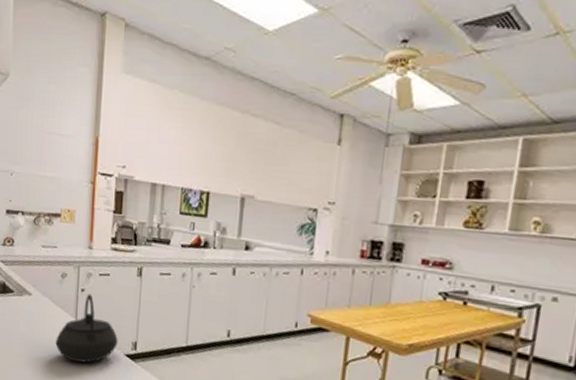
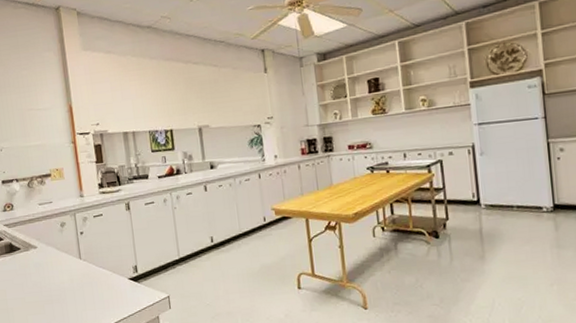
kettle: present [55,293,118,363] -> none [65,234,121,297]

